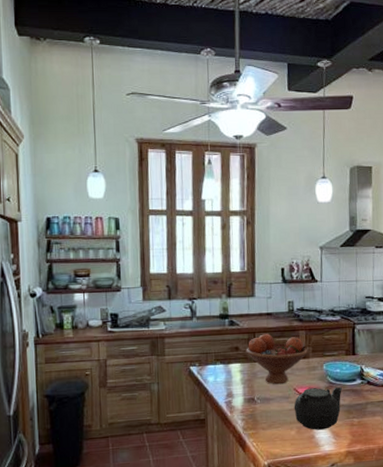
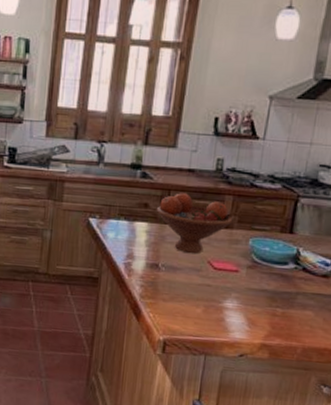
teapot: present [294,387,342,430] -> none [204,263,268,314]

